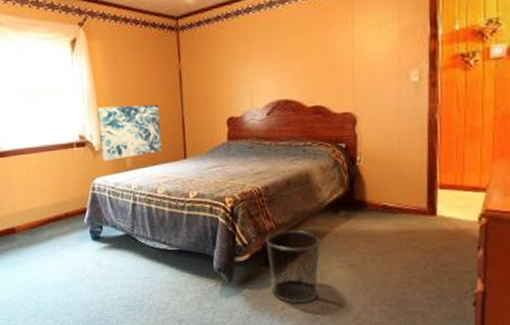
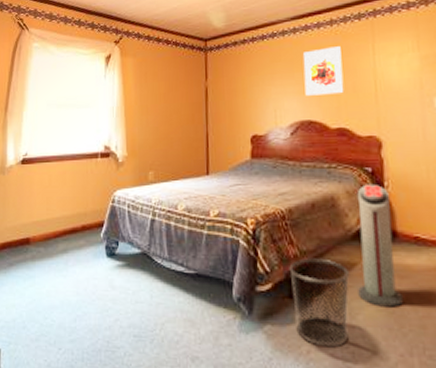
wall art: present [96,104,163,161] -> none [123,118,185,173]
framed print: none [279,20,321,75] -> present [302,46,344,96]
air purifier: none [328,159,370,268] -> present [356,183,404,308]

